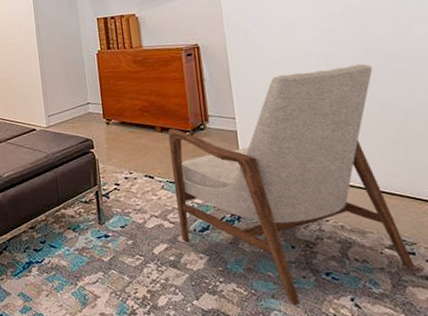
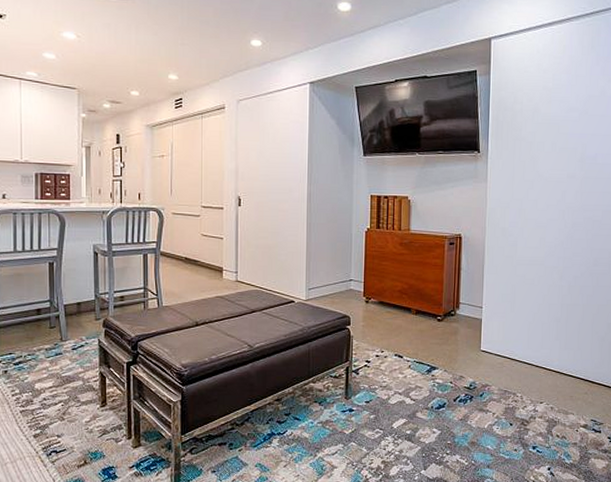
armchair: present [168,63,414,306] -> none [419,269,599,474]

